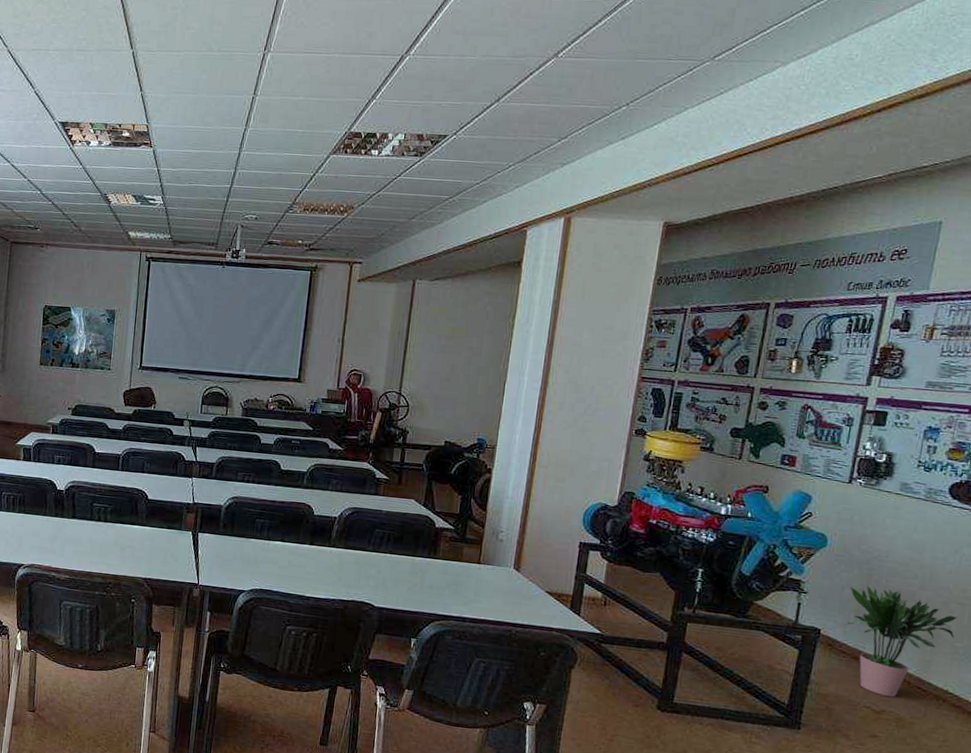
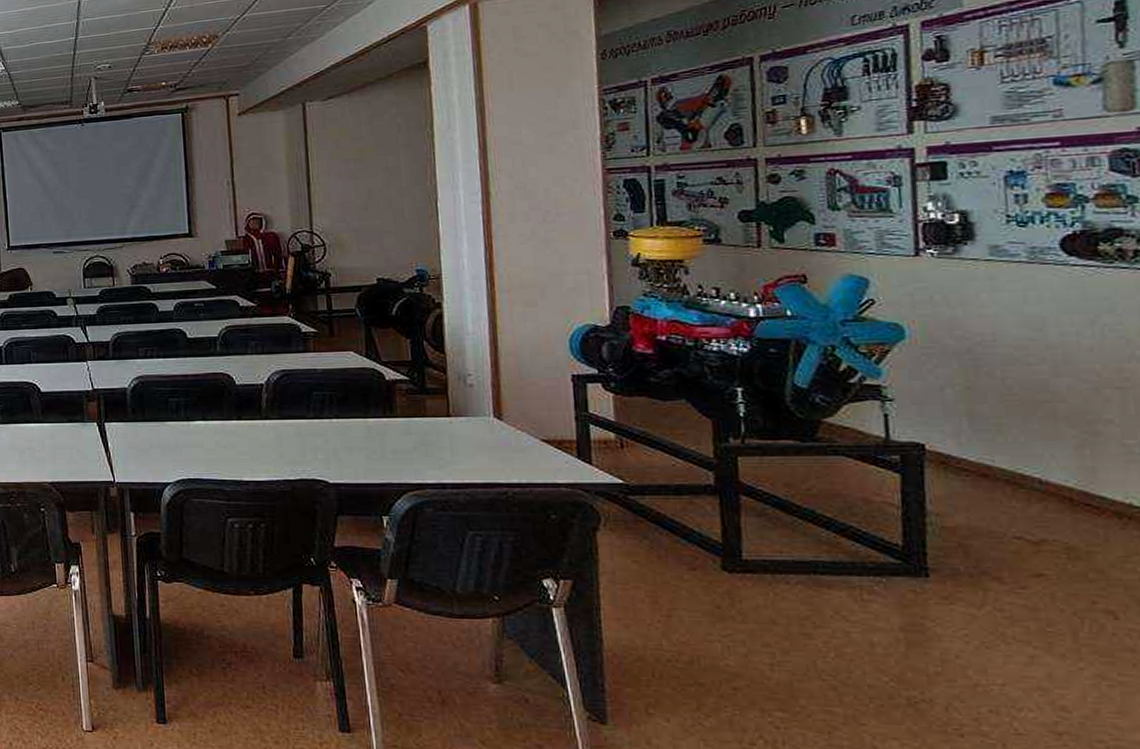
potted plant: present [847,585,958,698] -> none [953,380,1121,521]

